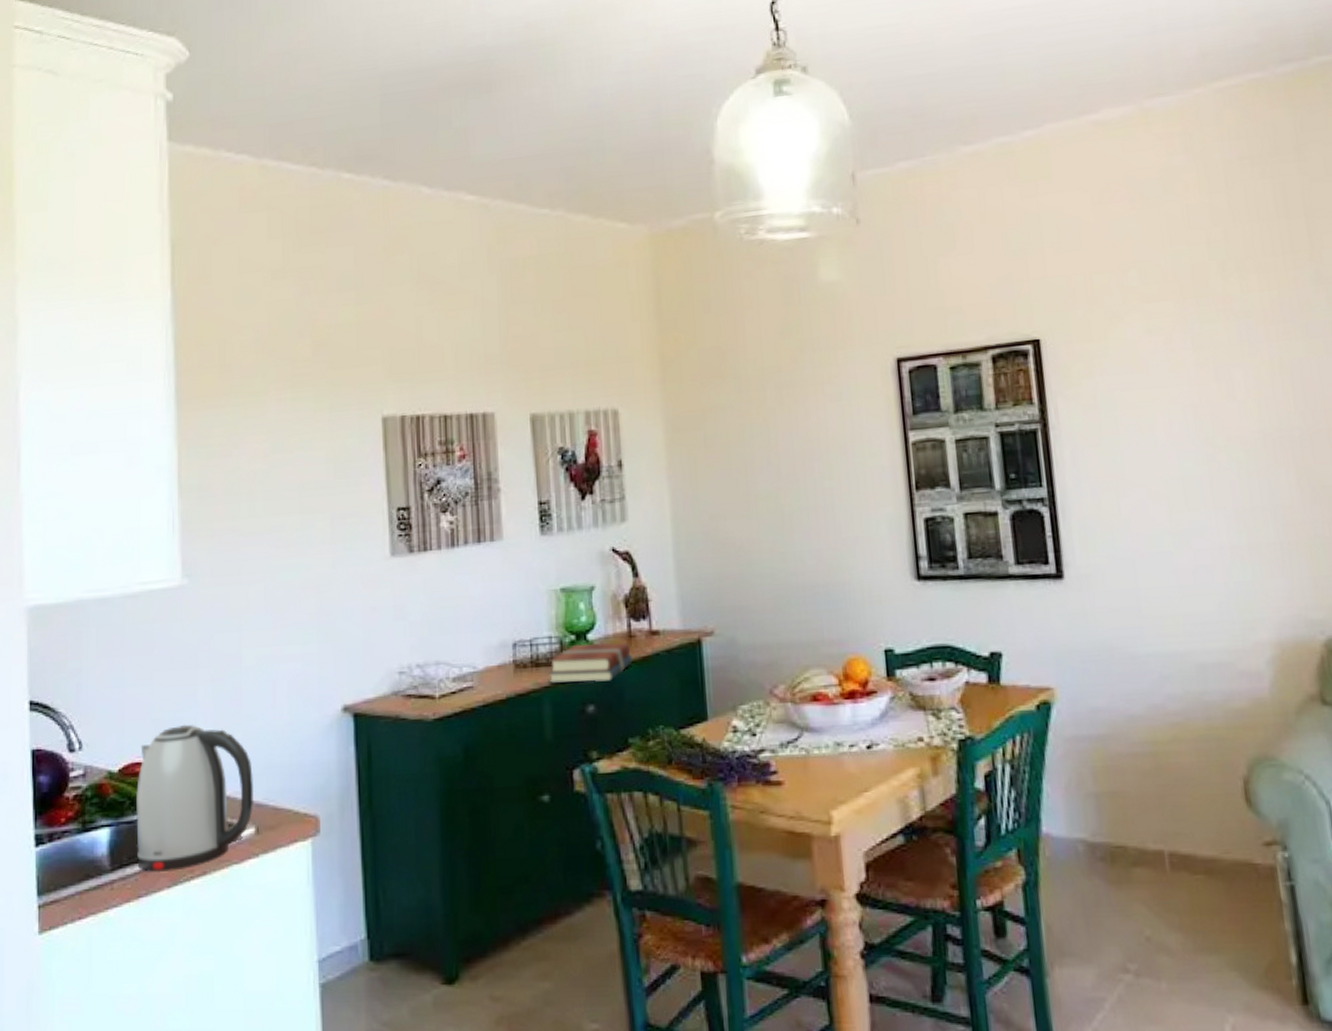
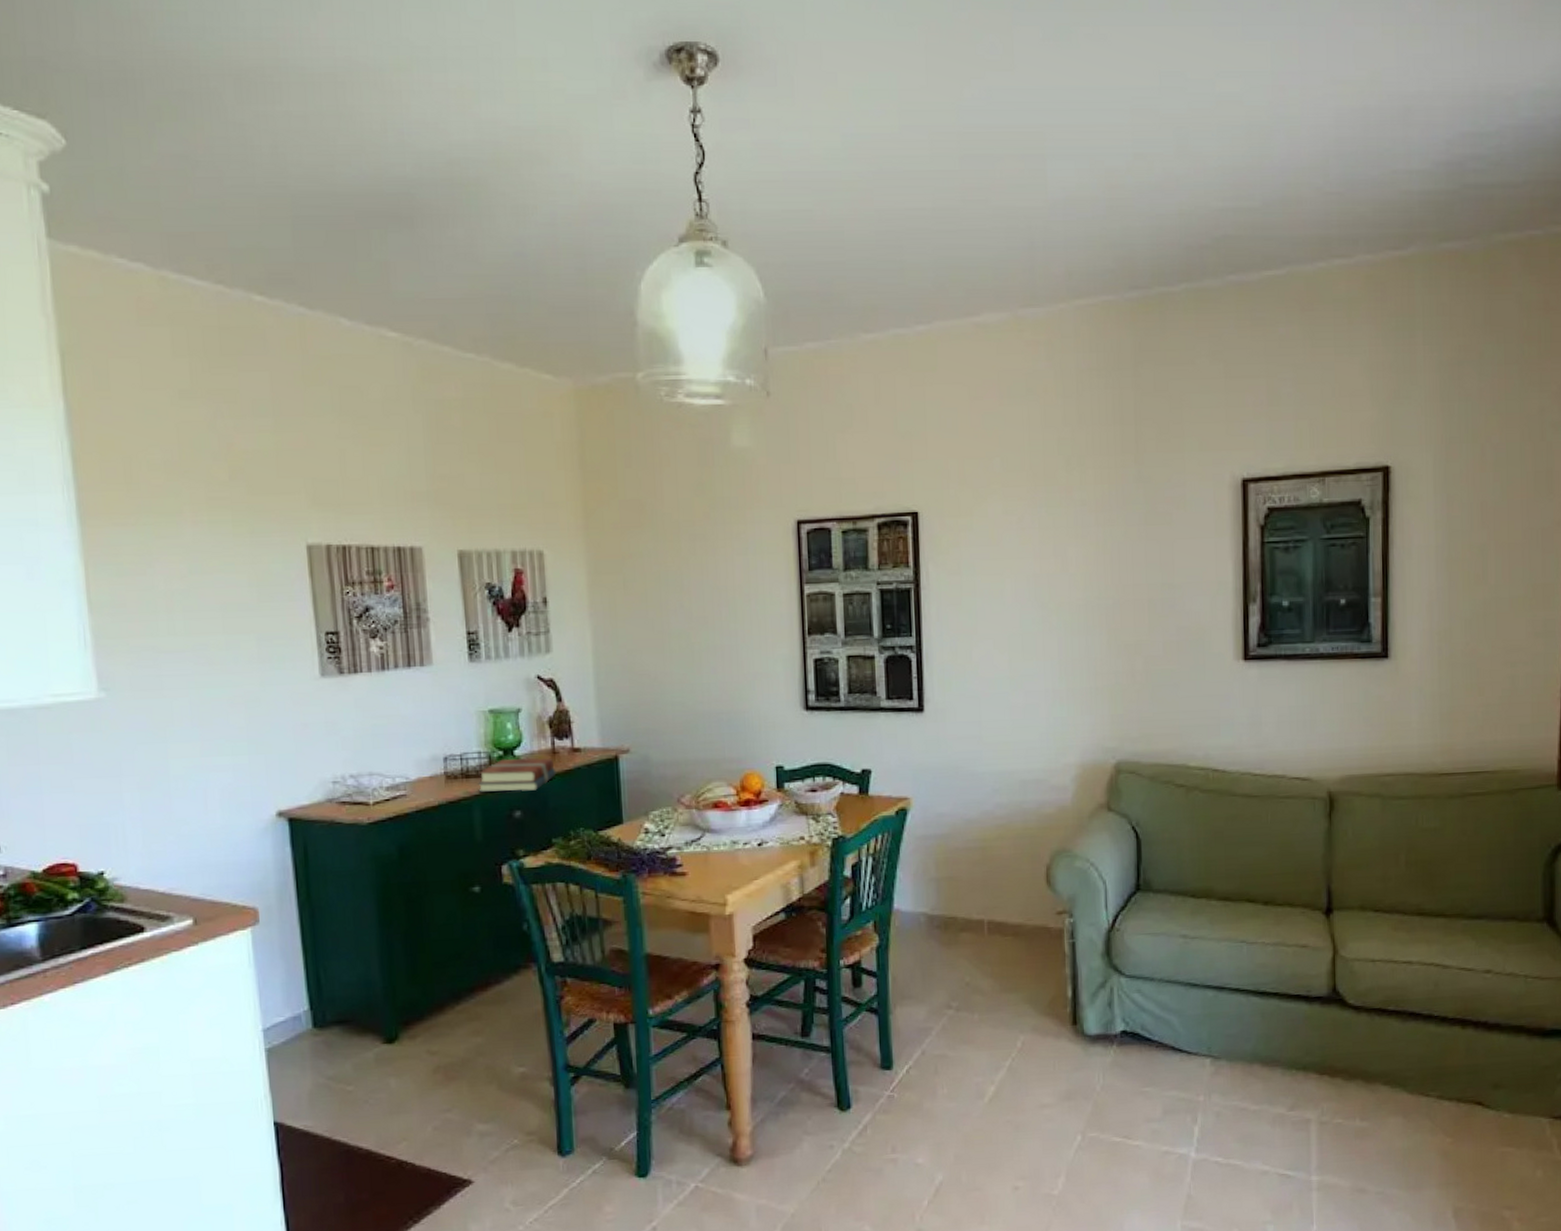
kettle: present [135,724,253,873] -> none [63,827,190,961]

